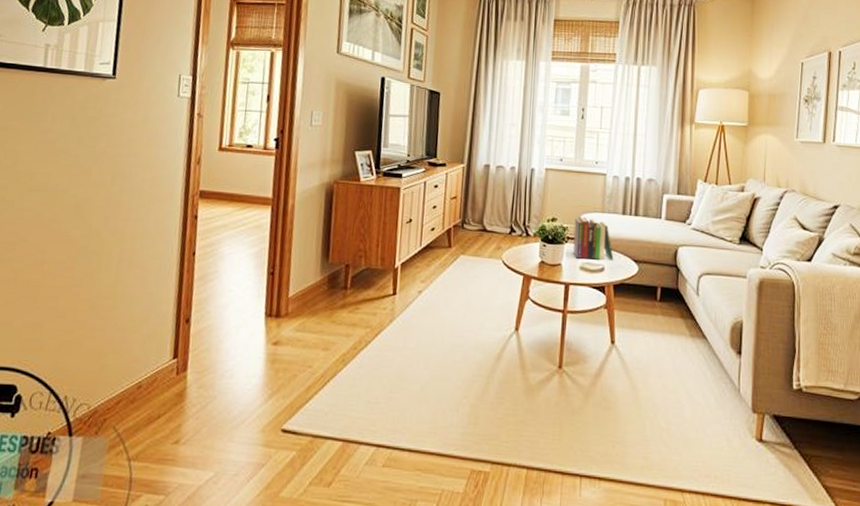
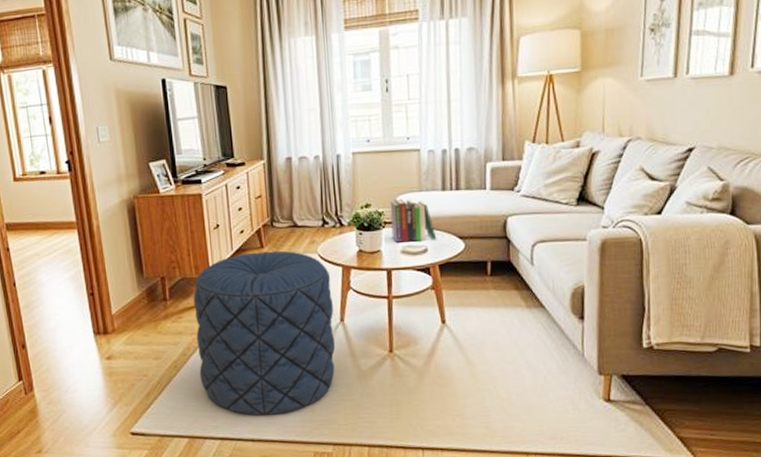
pouf: none [366,251,511,424] -> present [193,250,336,416]

